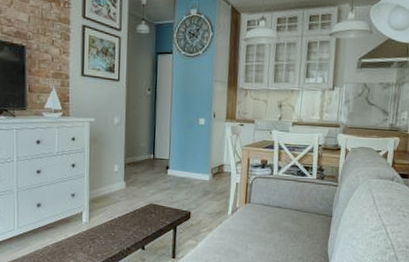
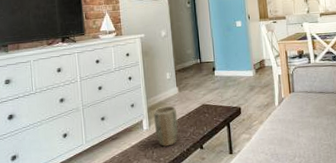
plant pot: none [94,201,122,243] -> present [153,106,178,147]

